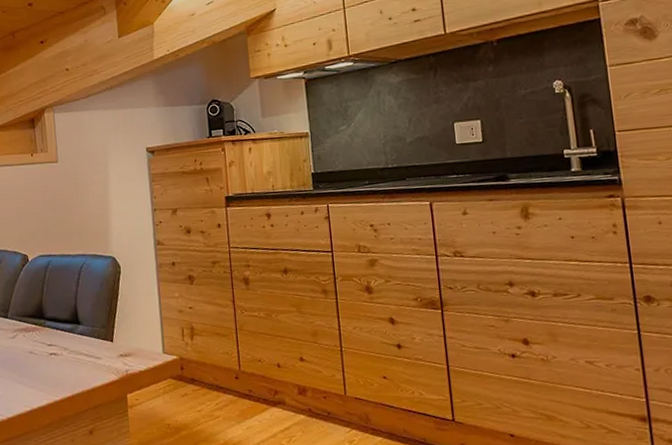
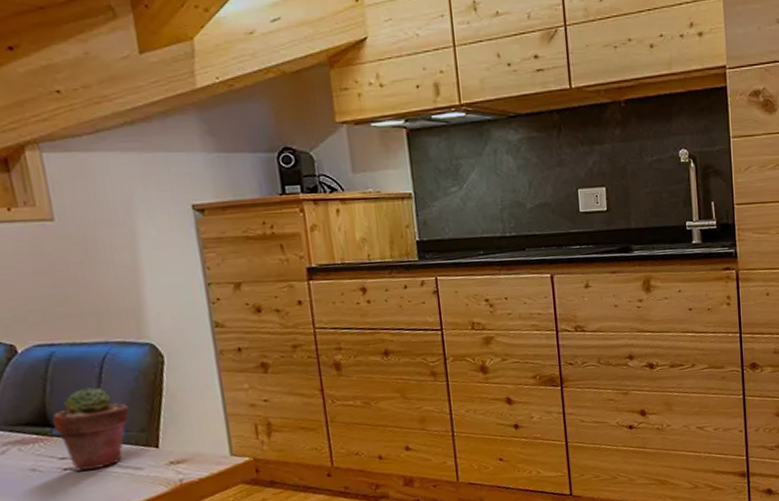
potted succulent: none [46,289,96,356] -> present [52,387,130,471]

